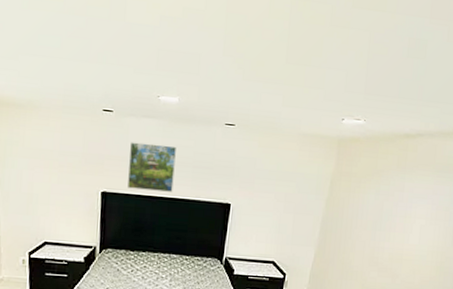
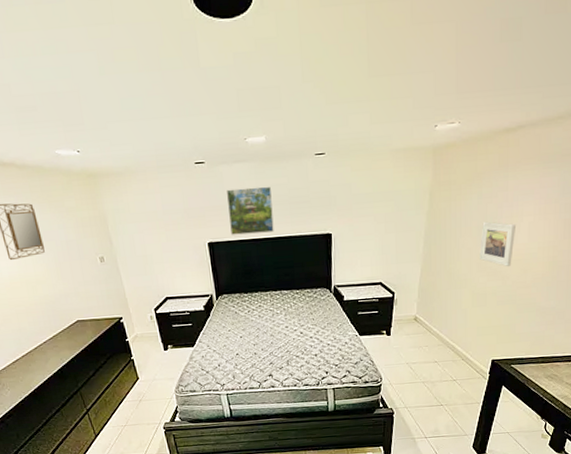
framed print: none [372,217,408,265] -> present [480,221,515,266]

